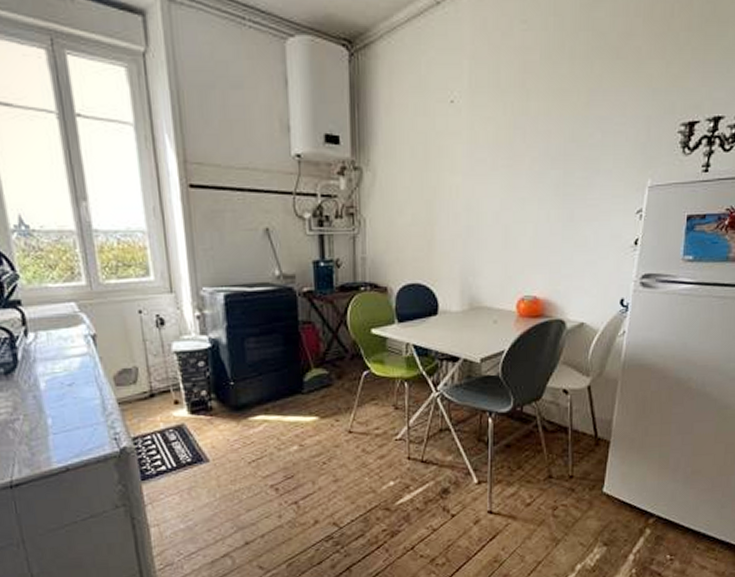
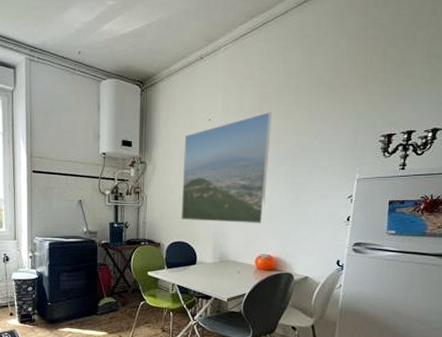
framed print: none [415,90,539,254] -> present [181,112,272,224]

